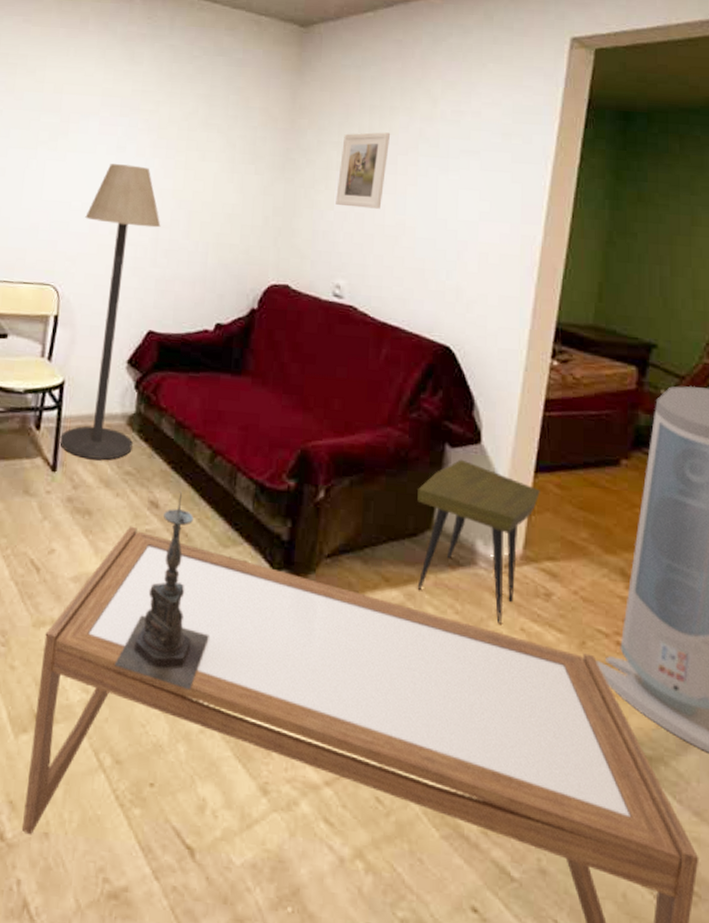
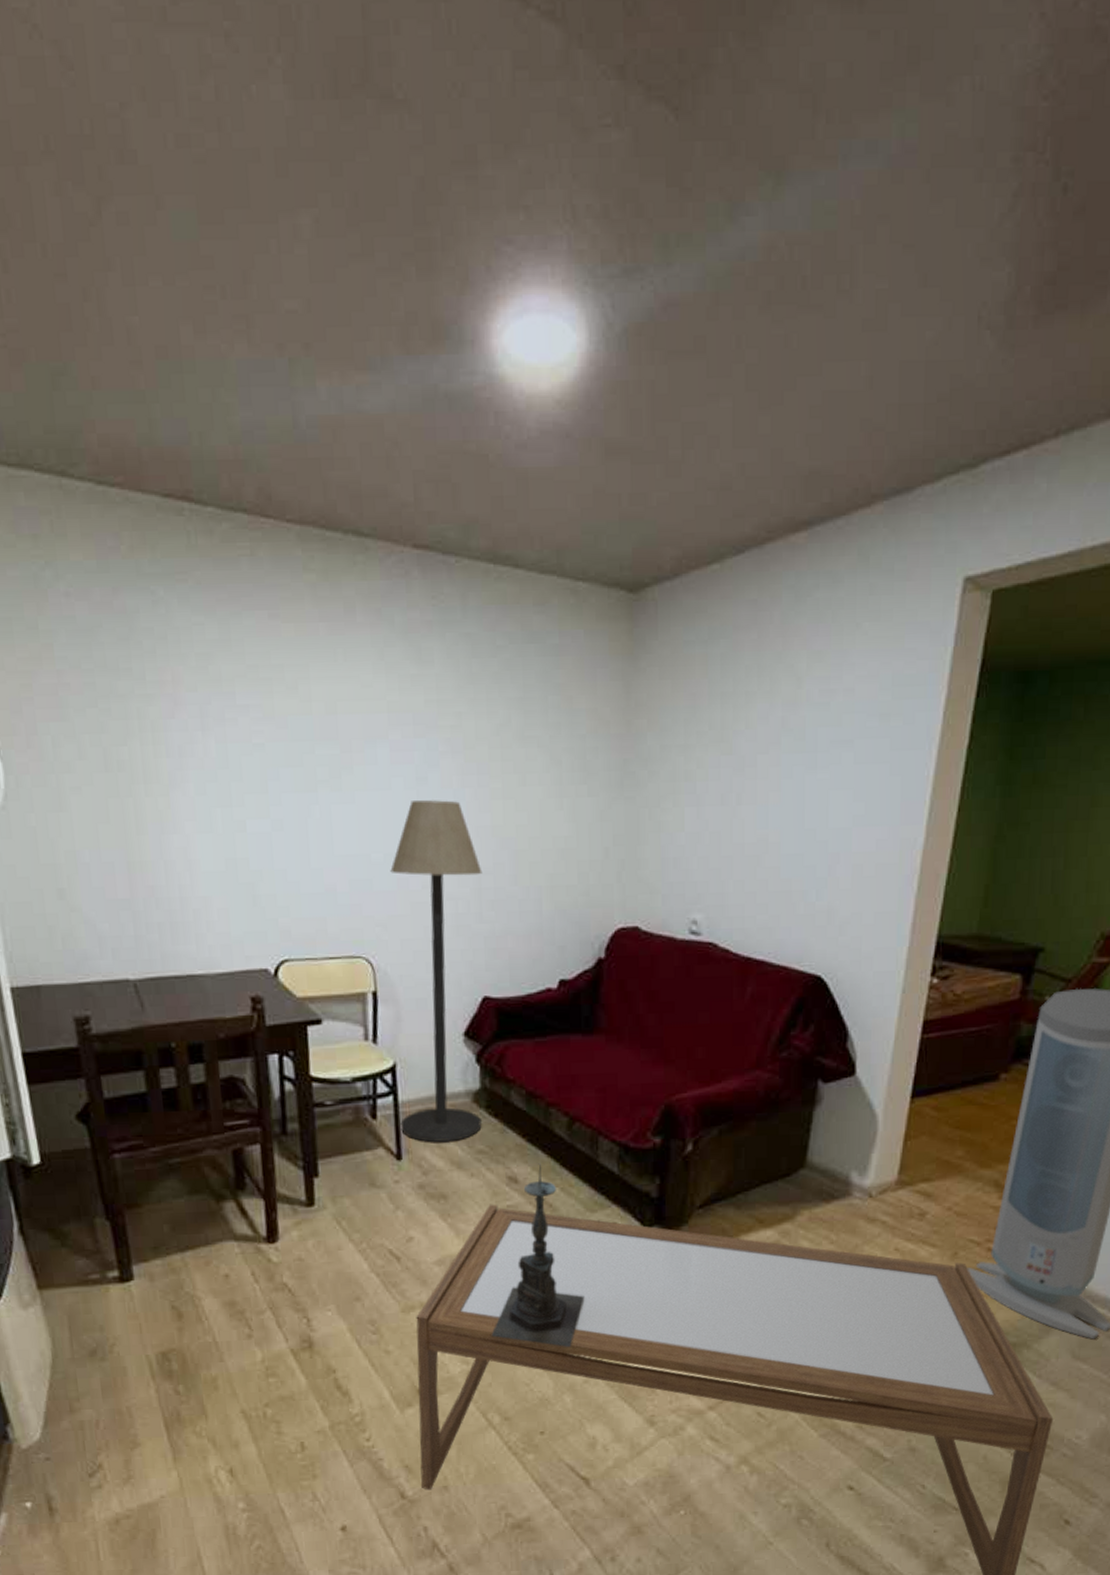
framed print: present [335,132,390,209] -> none [686,726,746,825]
side table: present [417,459,540,624] -> none [790,1094,916,1247]

